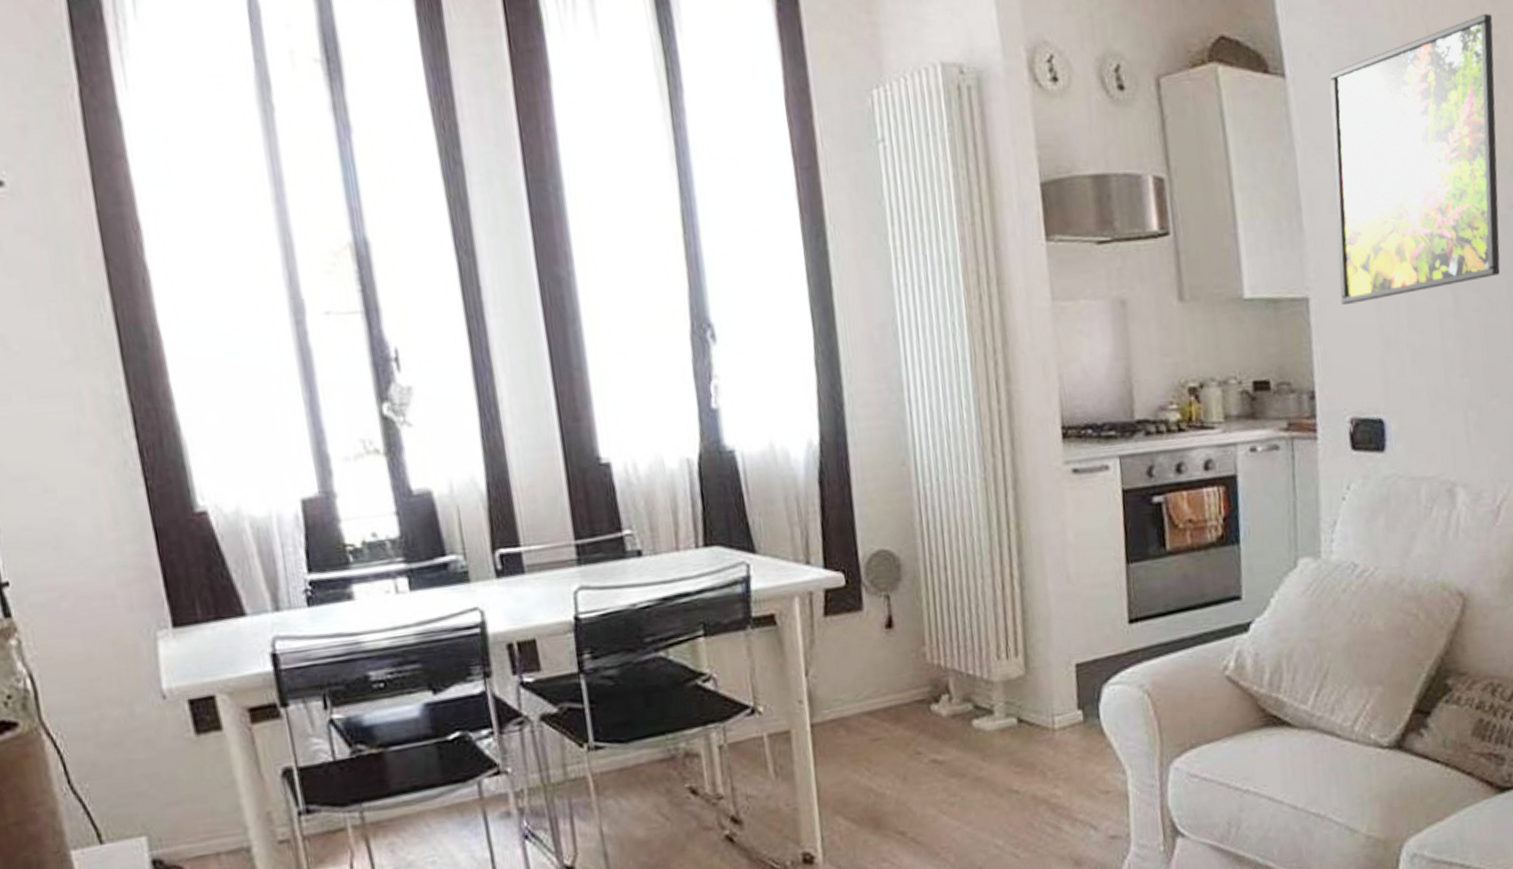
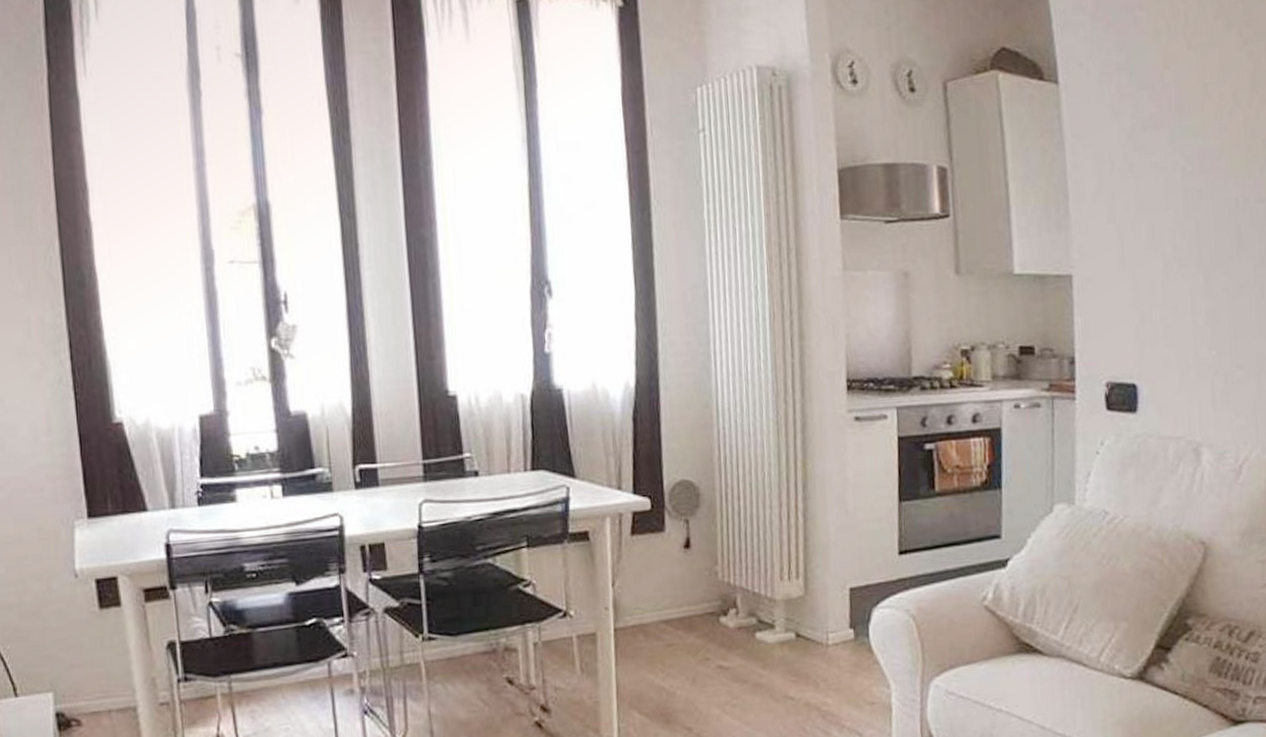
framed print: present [1330,14,1500,304] -> none [1098,32,1248,282]

